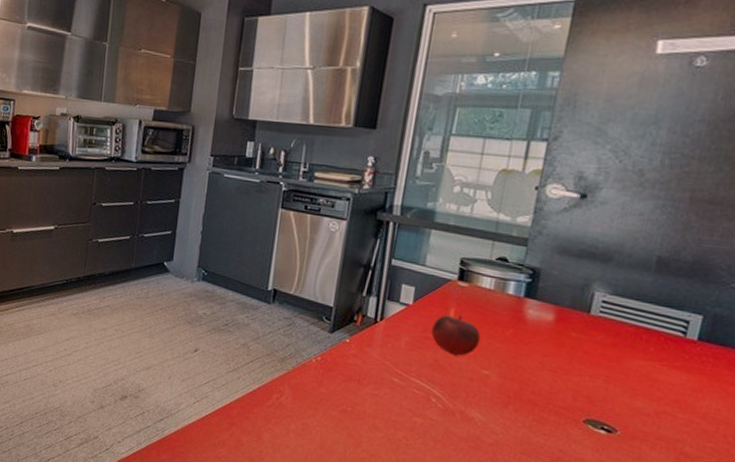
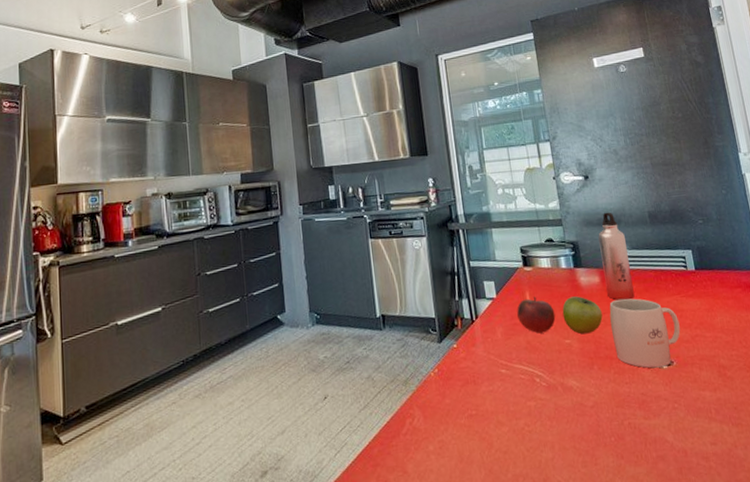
fruit: none [488,327,543,372] -> present [562,296,603,335]
mug: none [542,345,647,433] -> present [609,298,681,369]
water bottle: none [557,243,611,350] -> present [598,212,635,301]

